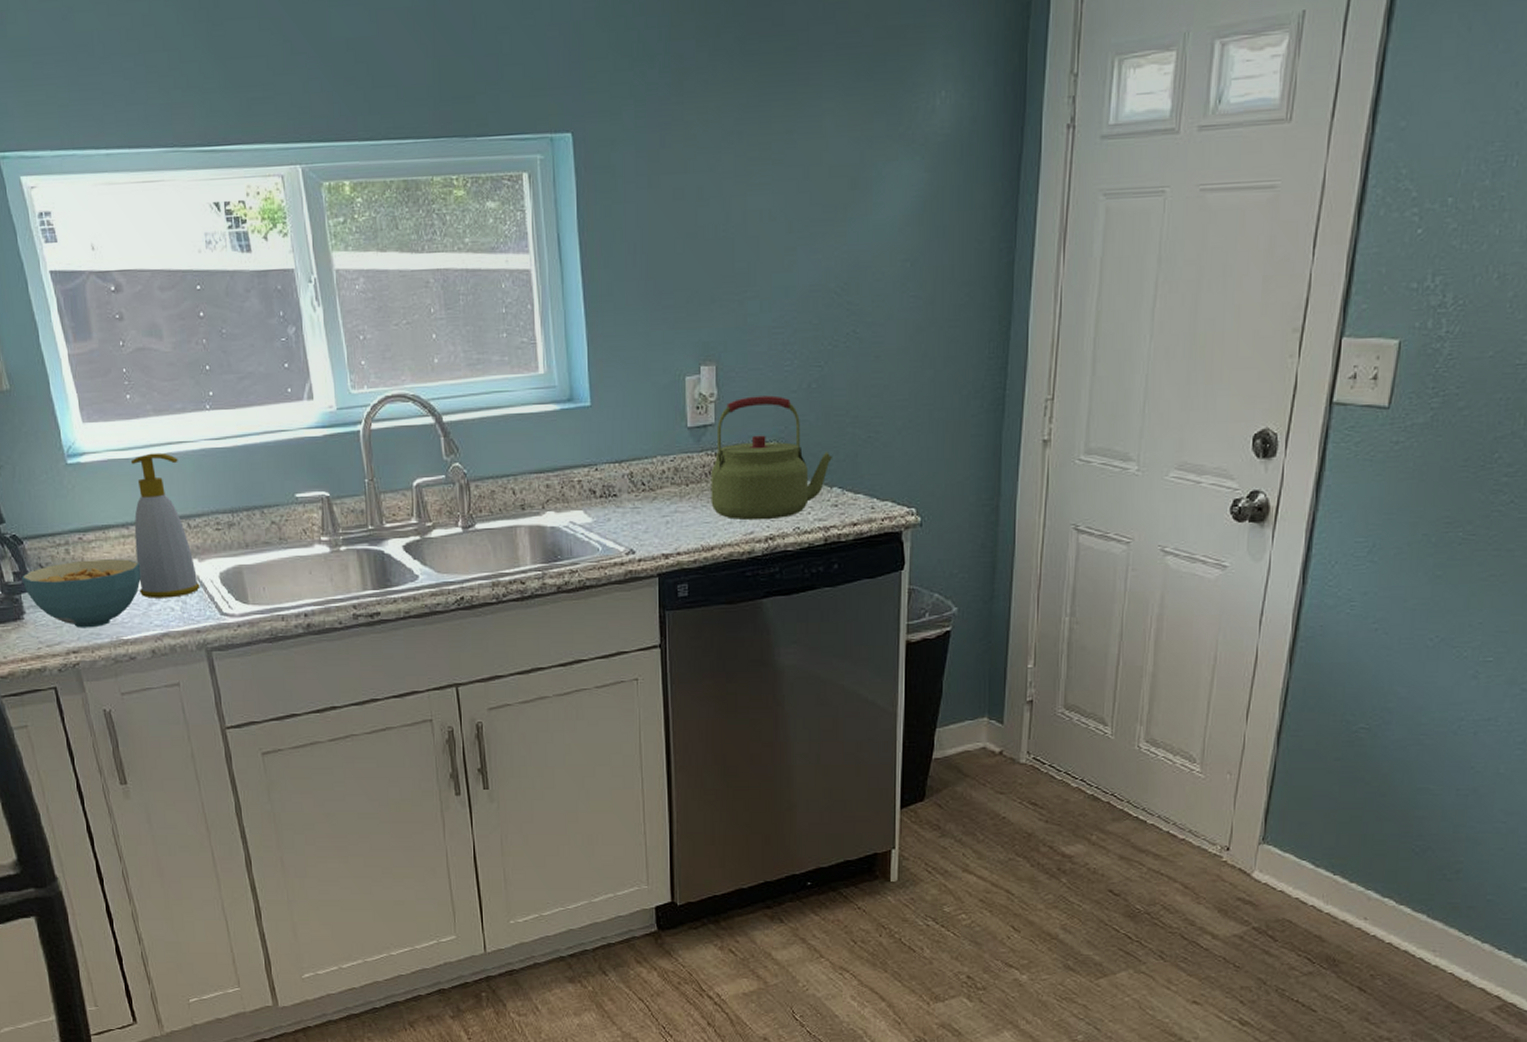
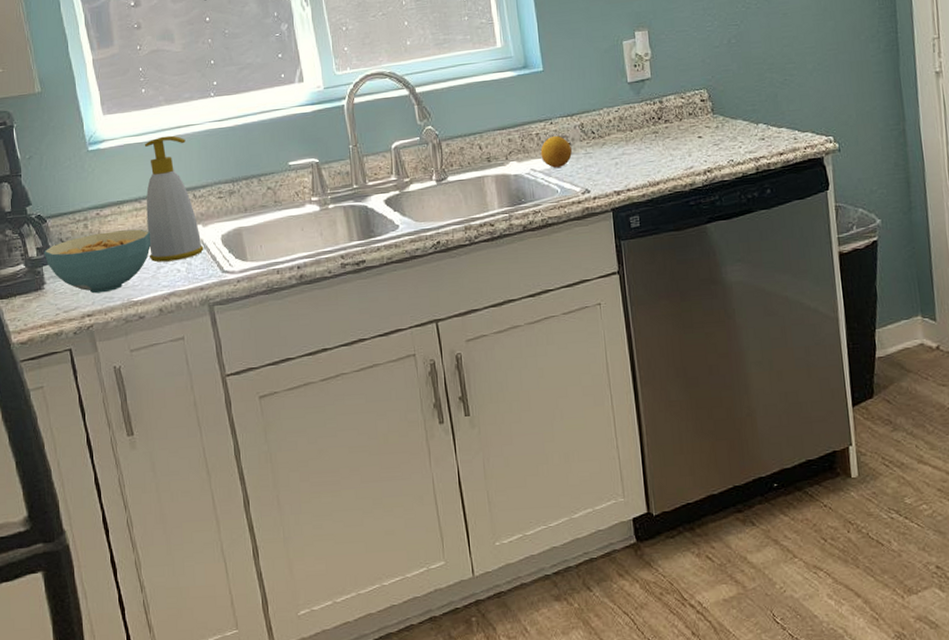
fruit: none [582,484,617,522] -> present [540,135,572,168]
kettle: present [710,395,833,521] -> none [651,51,756,157]

